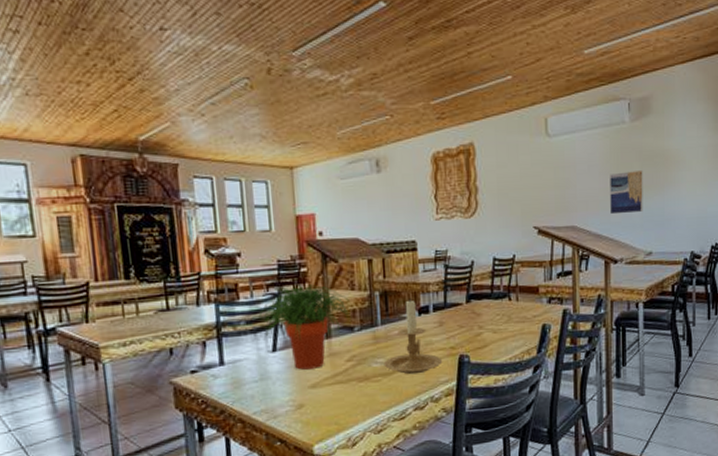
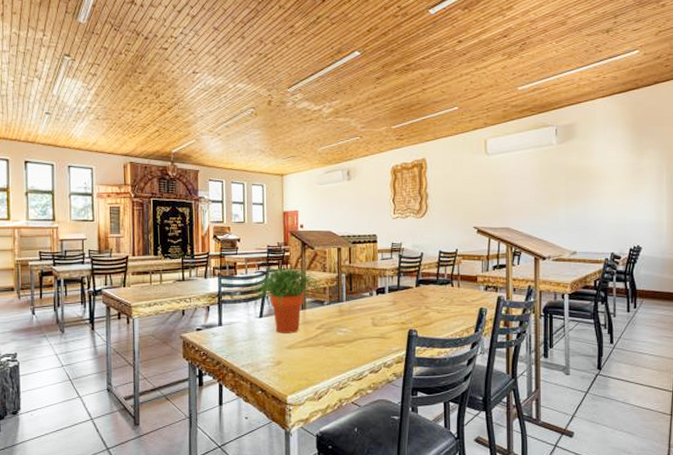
candle holder: present [383,298,443,375] -> none [346,280,395,343]
wall art: present [610,171,643,213] -> none [539,184,568,218]

